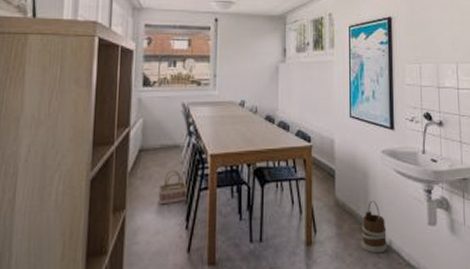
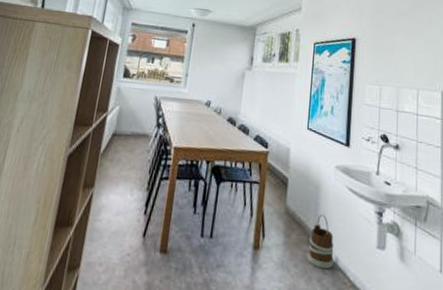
basket: present [158,170,187,205] -> none [123,156,150,189]

